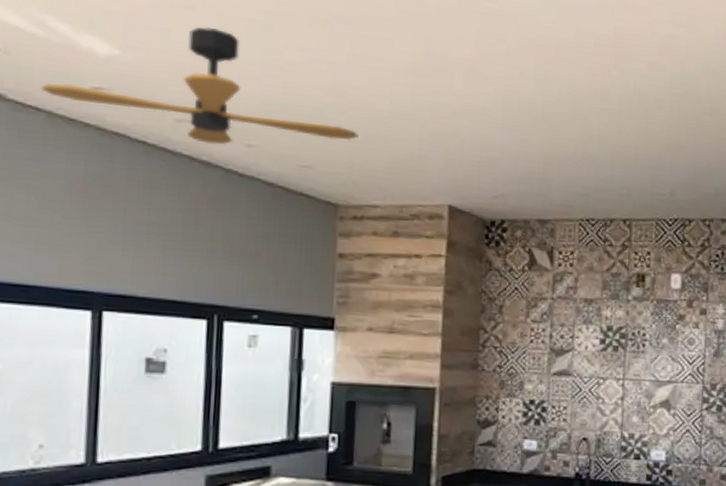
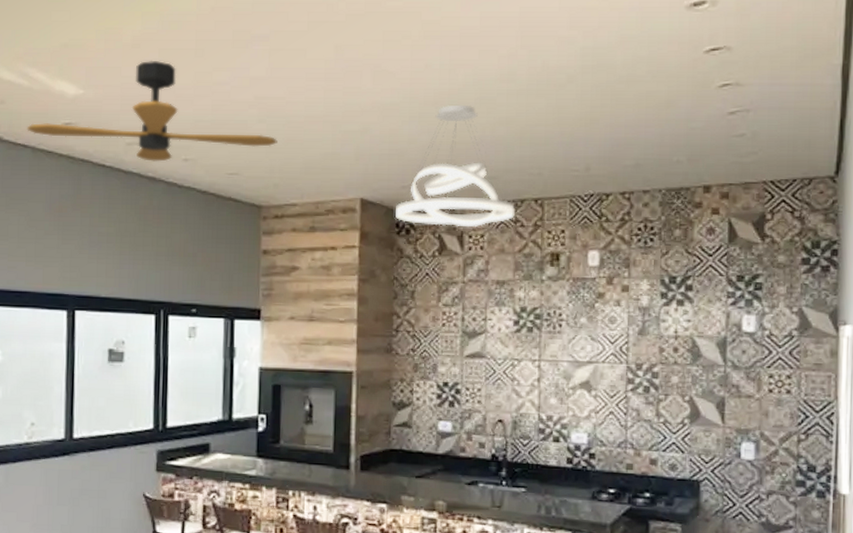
pendant light: none [485,117,604,243] -> present [395,104,515,228]

